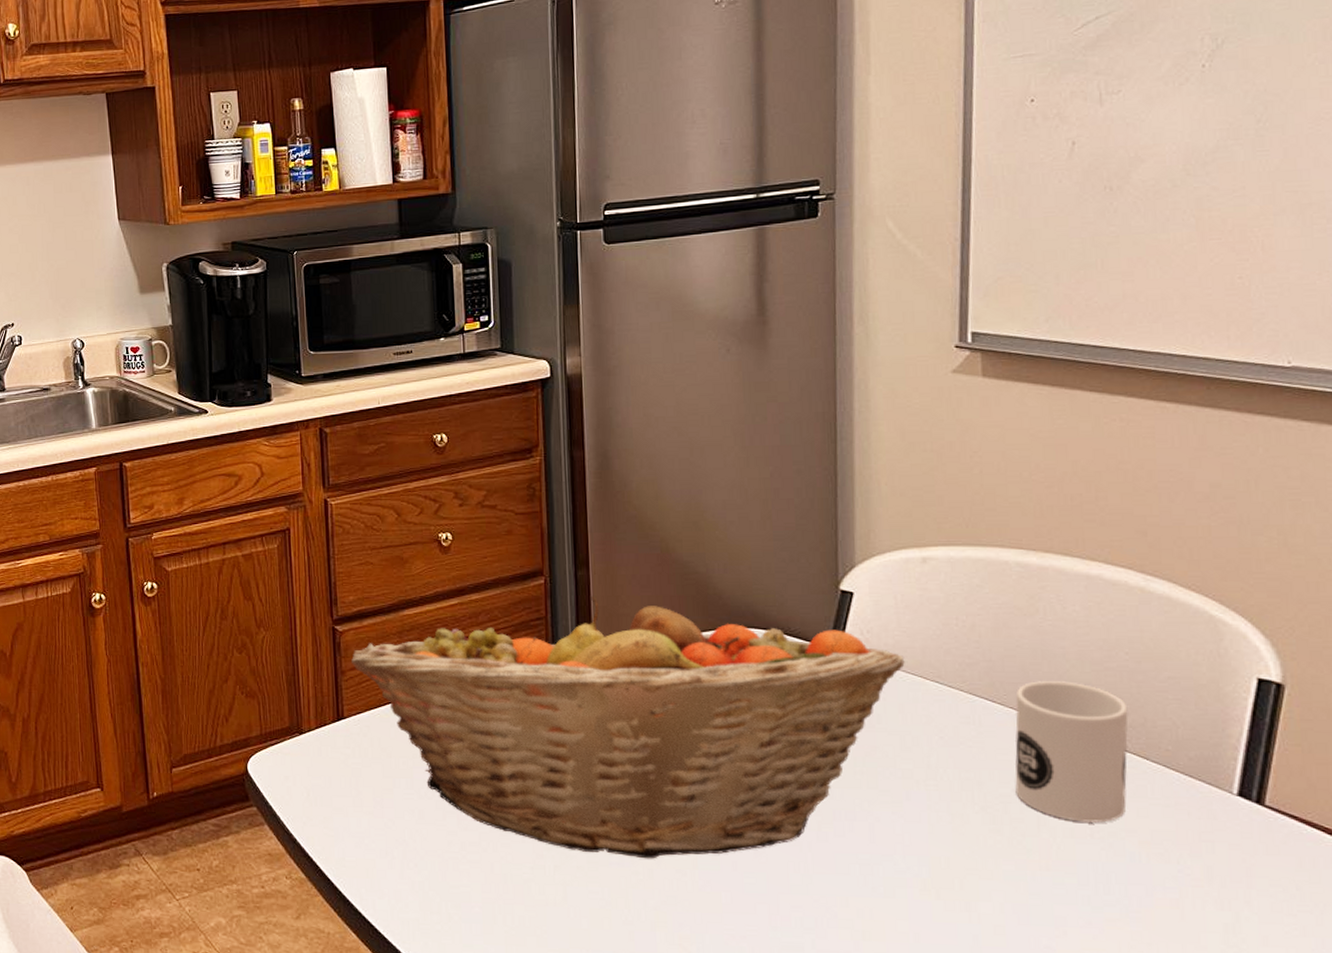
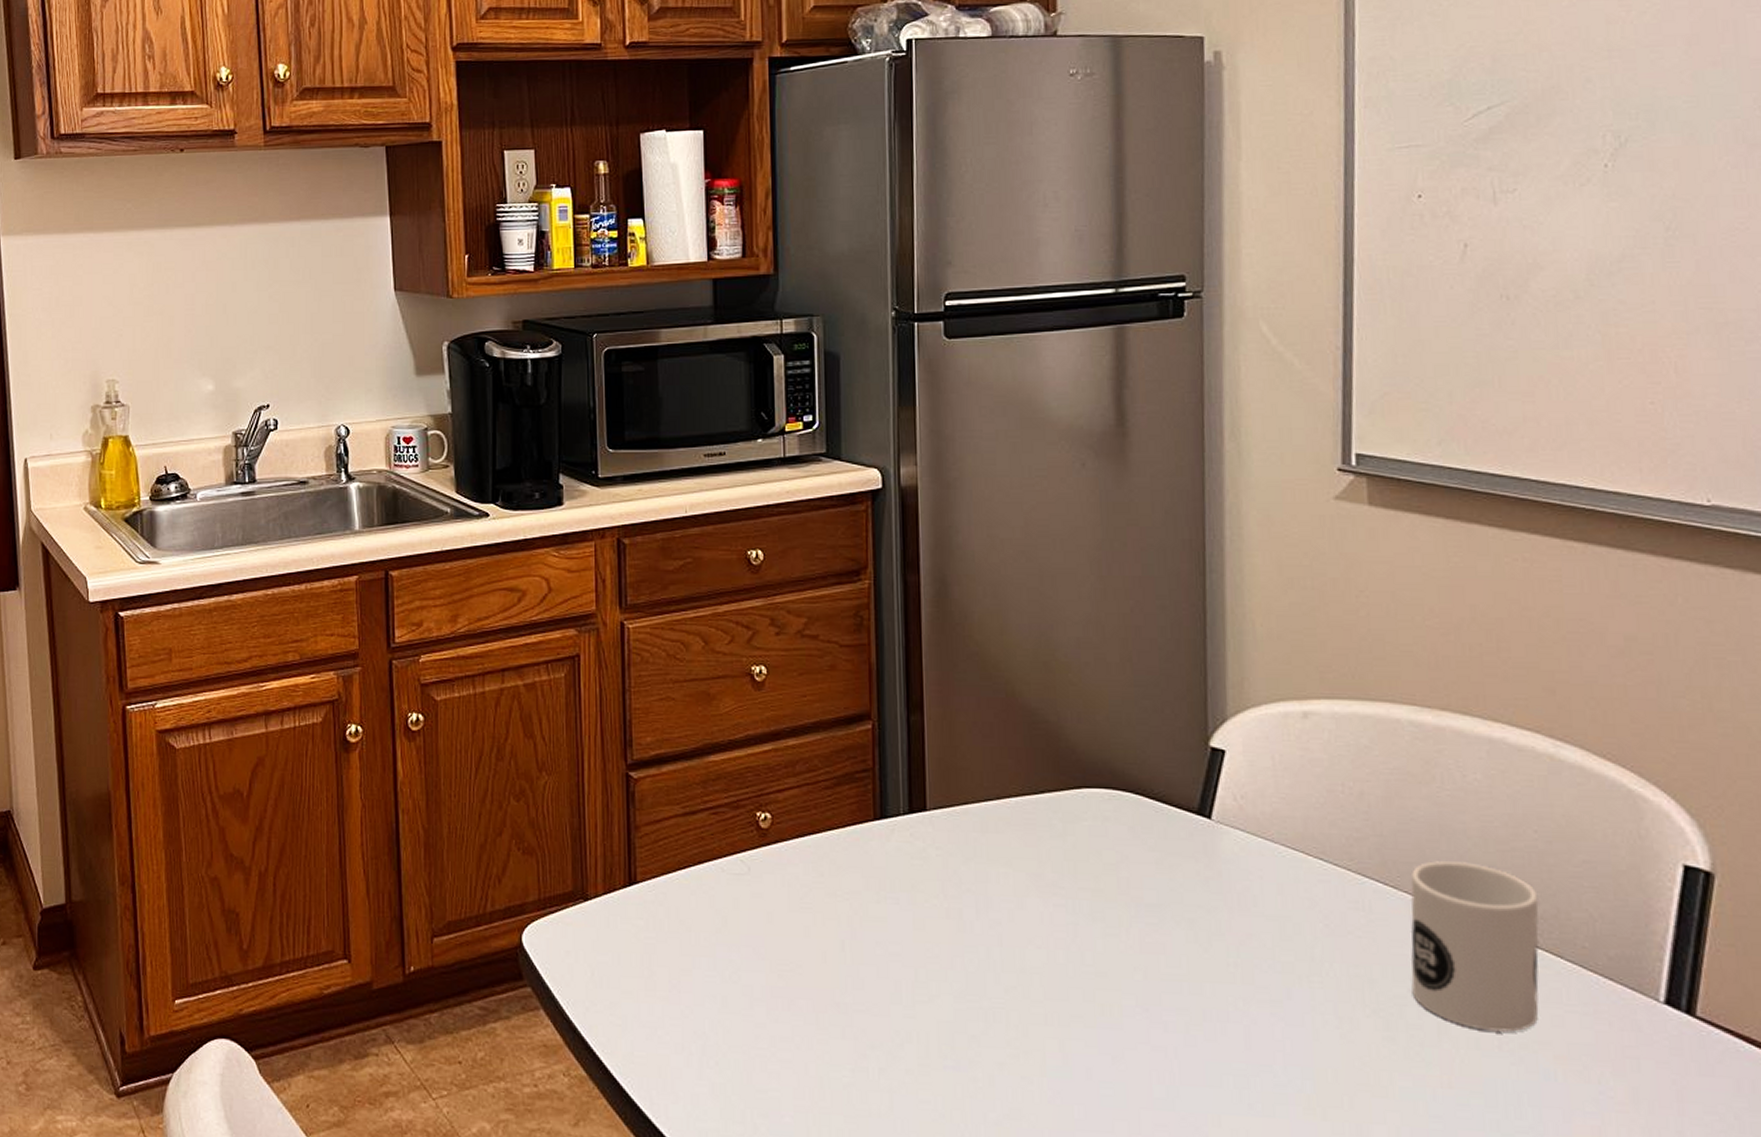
fruit basket: present [350,595,905,859] -> none [646,745,1284,1063]

